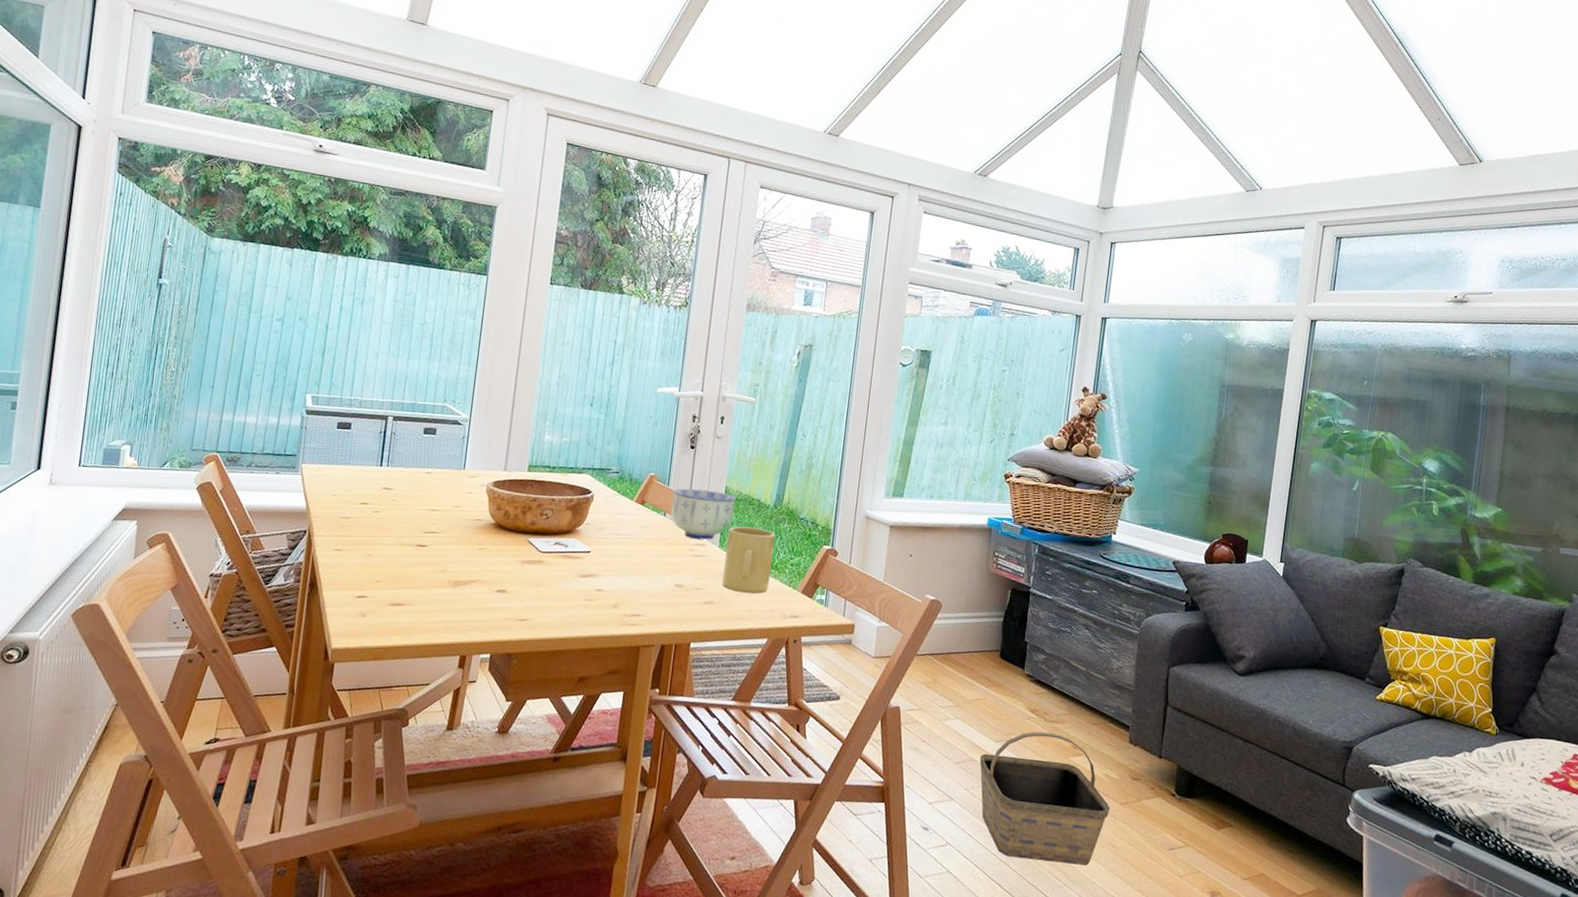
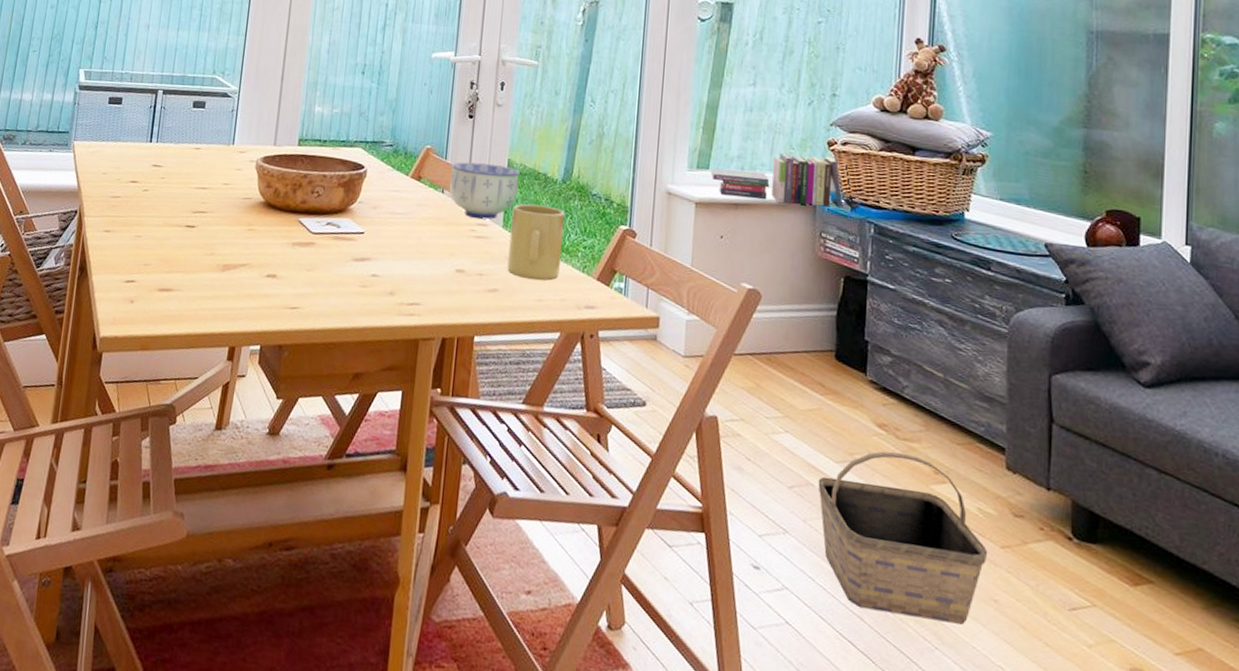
books: none [904,496,954,523] -> present [710,168,770,199]
books: none [955,483,1028,532] -> present [772,152,859,209]

